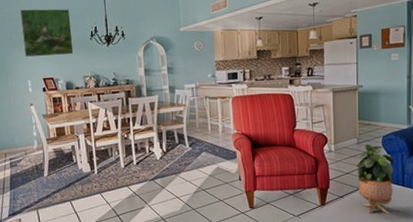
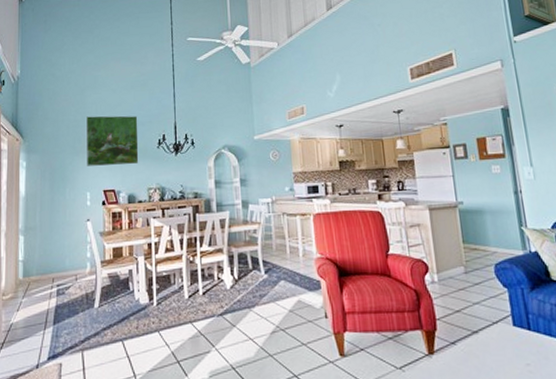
potted plant: present [357,144,394,214] -> none [467,273,519,368]

